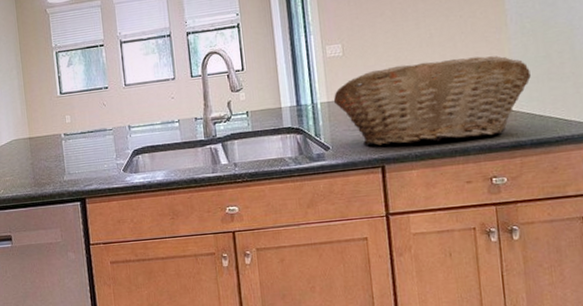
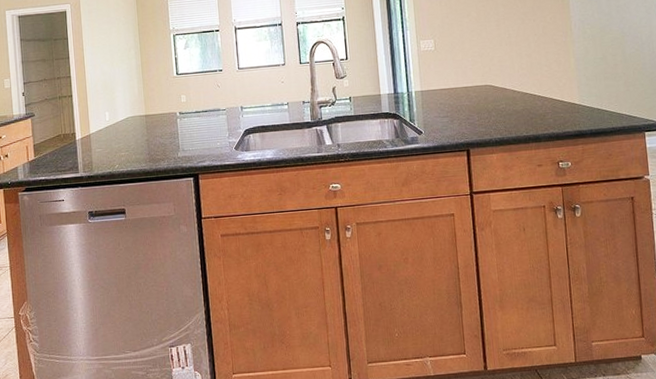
fruit basket: present [333,56,531,146] -> none [426,56,591,131]

